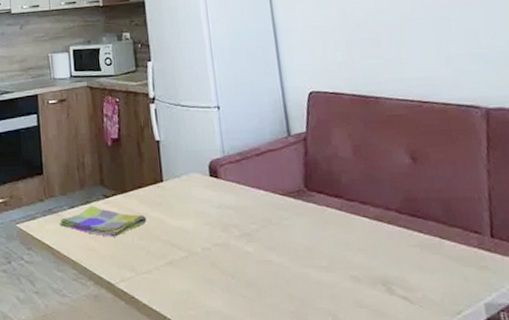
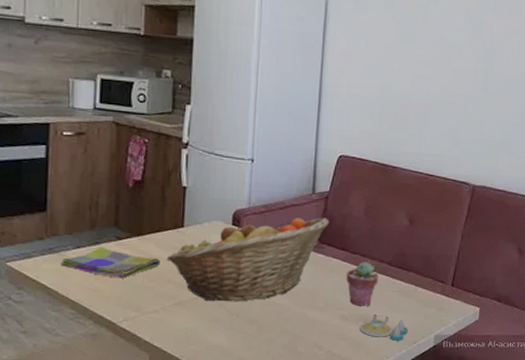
fruit basket: none [151,161,314,261] -> present [166,217,330,302]
potted succulent: none [347,210,390,265] -> present [346,262,379,306]
salt and pepper shaker set: none [379,276,446,310] -> present [360,315,408,341]

